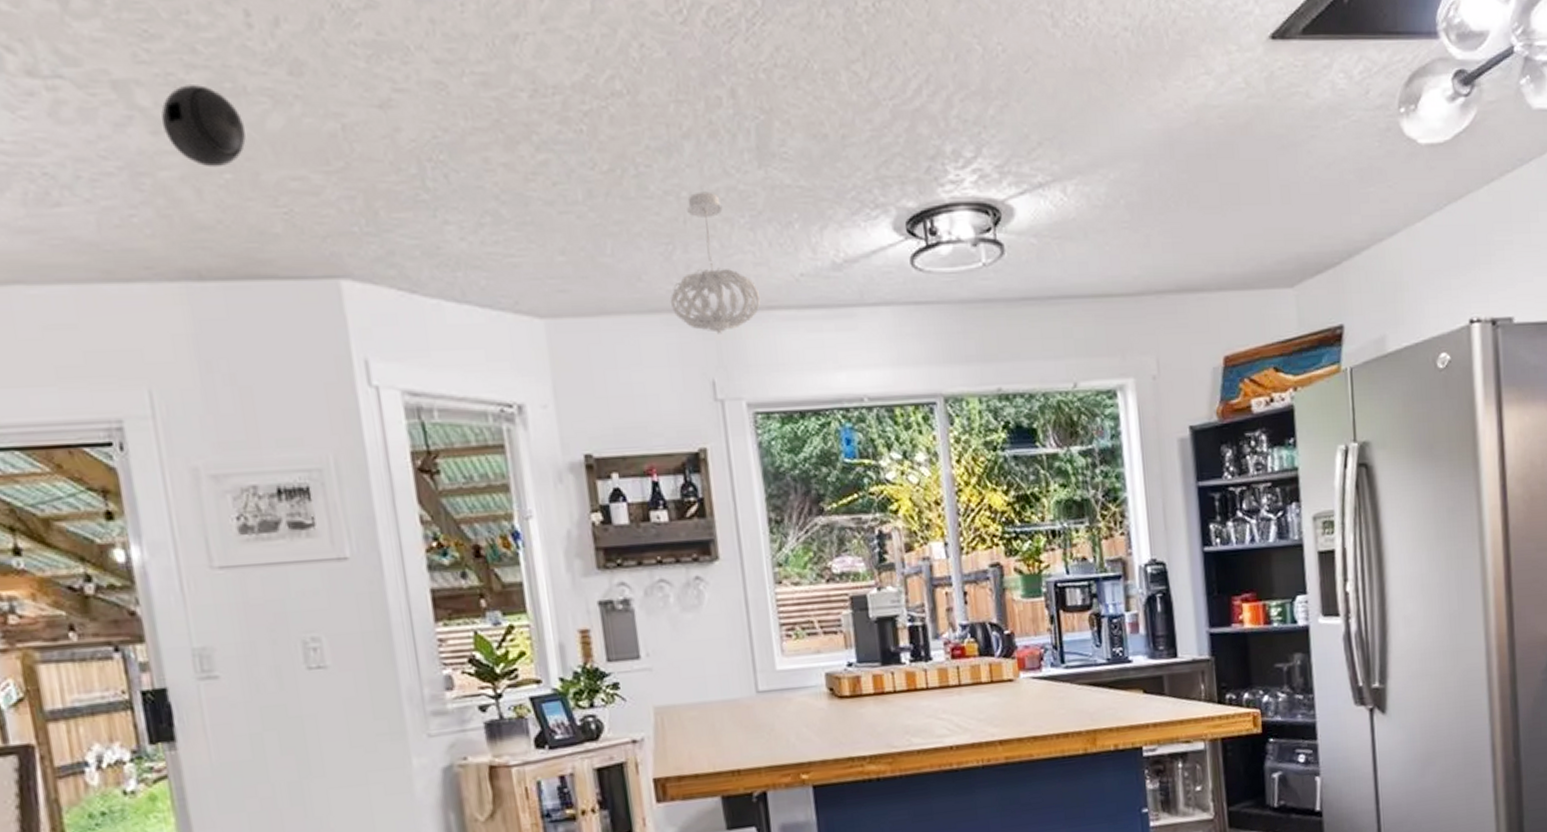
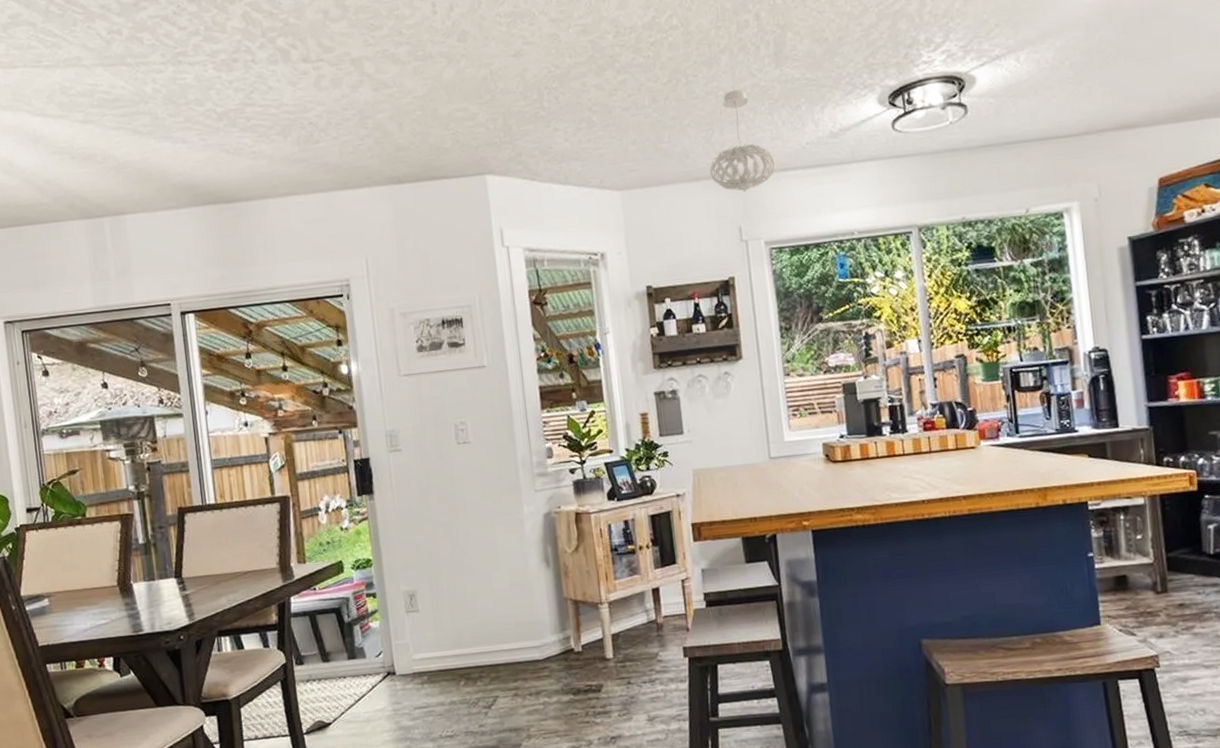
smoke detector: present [161,85,246,168] -> none [379,55,430,109]

